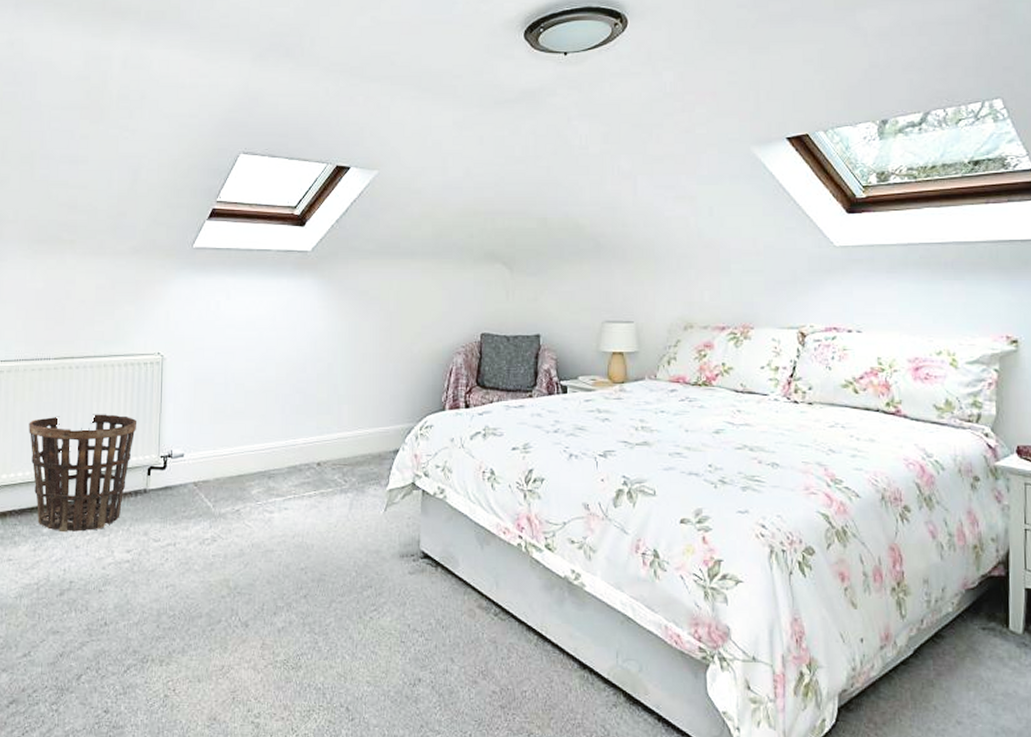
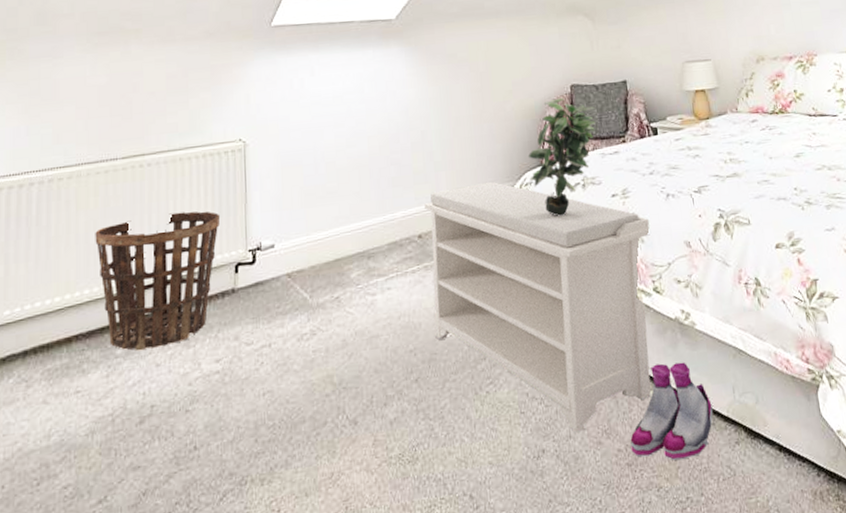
bench: none [325,420,548,669] -> present [424,181,651,433]
potted plant: none [430,345,504,462] -> present [527,98,596,216]
boots: none [506,618,593,711] -> present [630,362,713,460]

